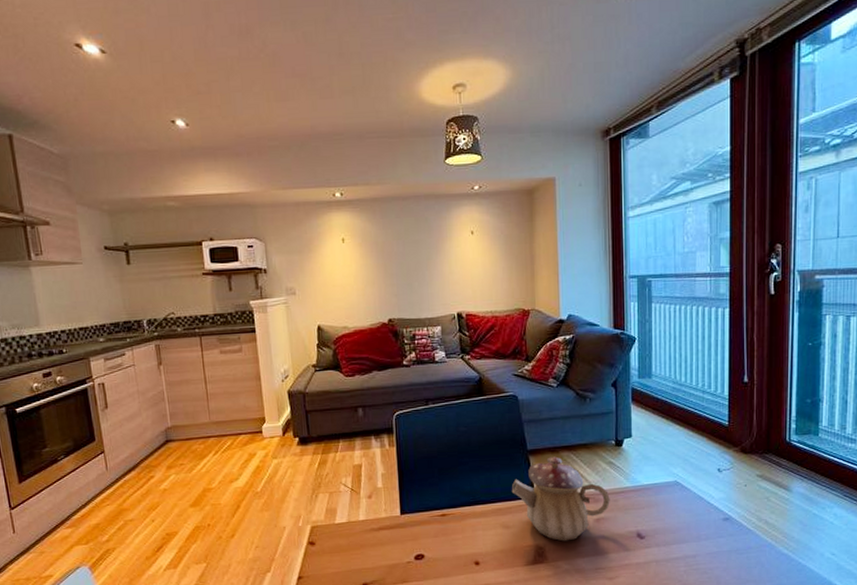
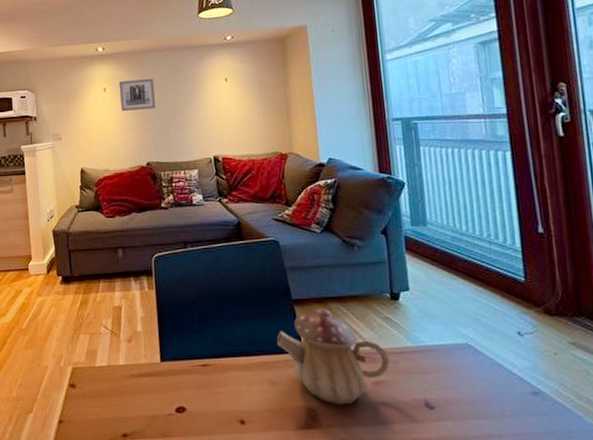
wall art: none [358,229,399,264] -> present [118,79,156,111]

